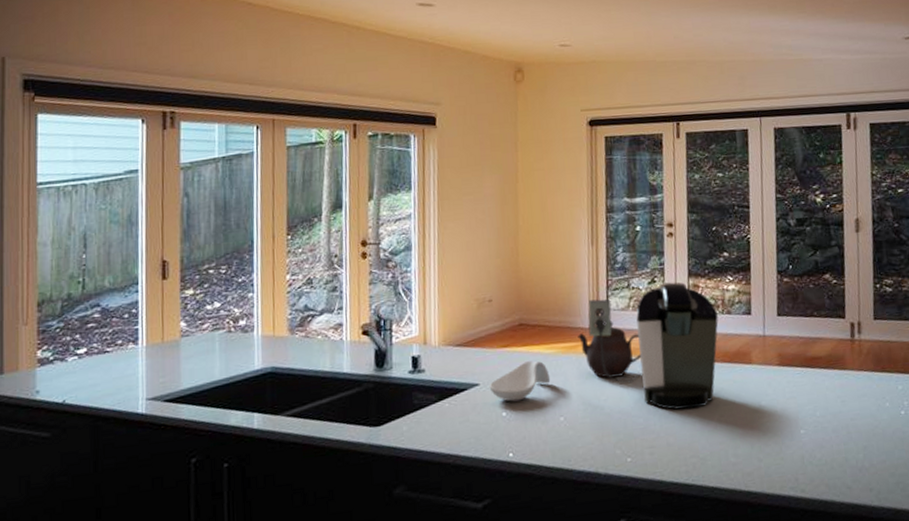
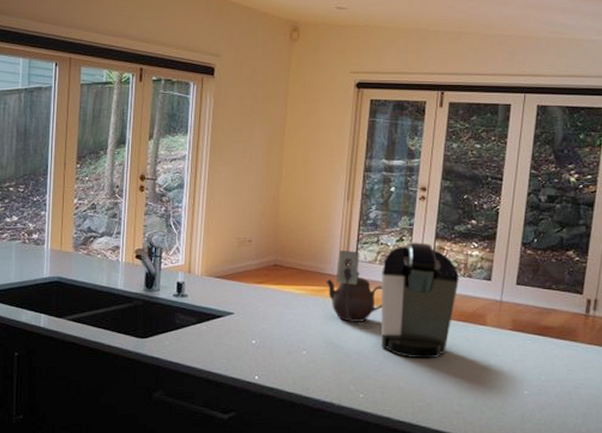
spoon rest: present [489,361,551,402] -> none [242,298,298,332]

